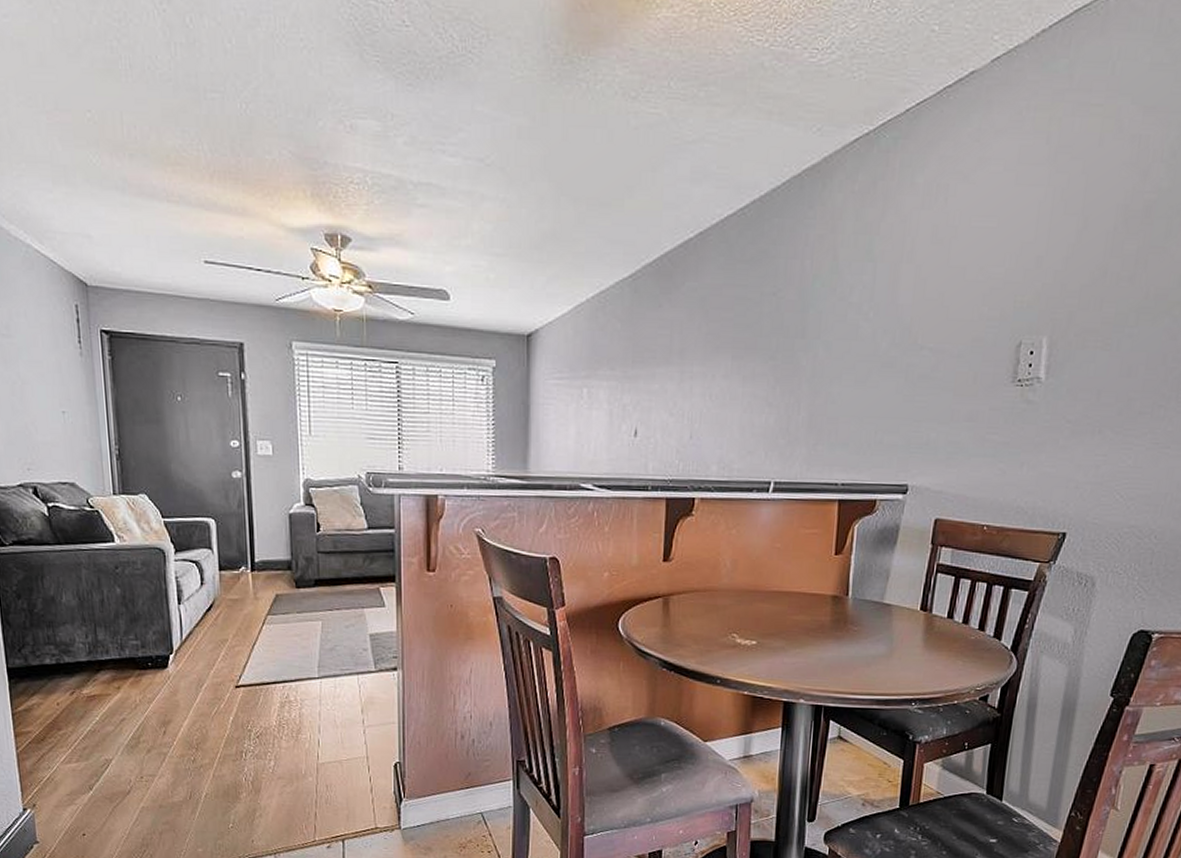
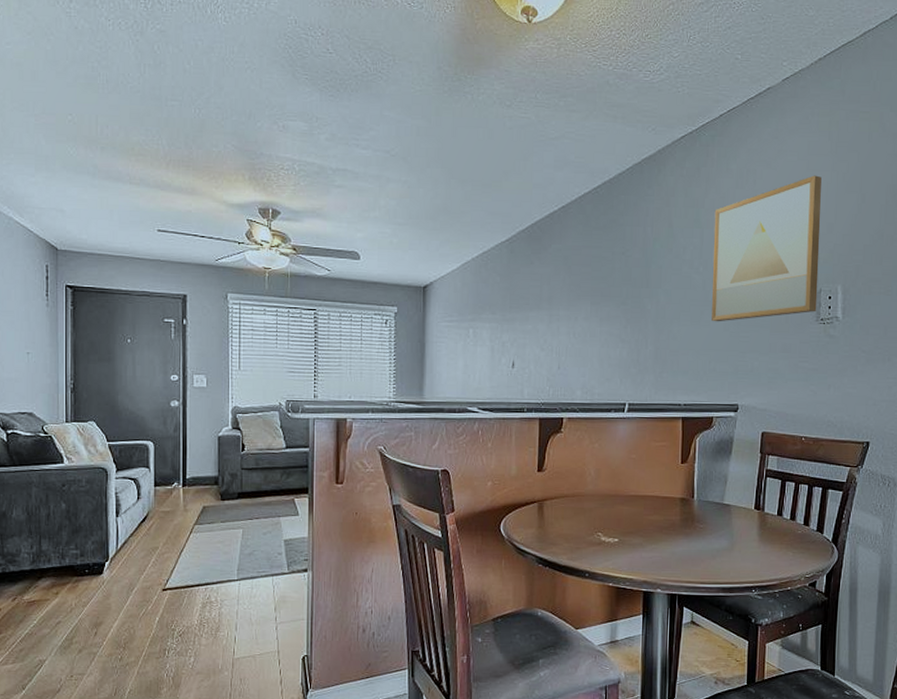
wall art: none [881,191,1033,383] -> present [712,175,822,322]

